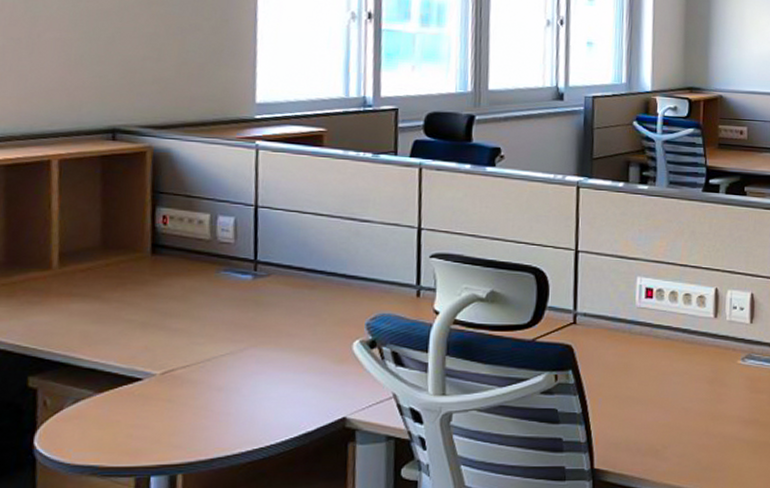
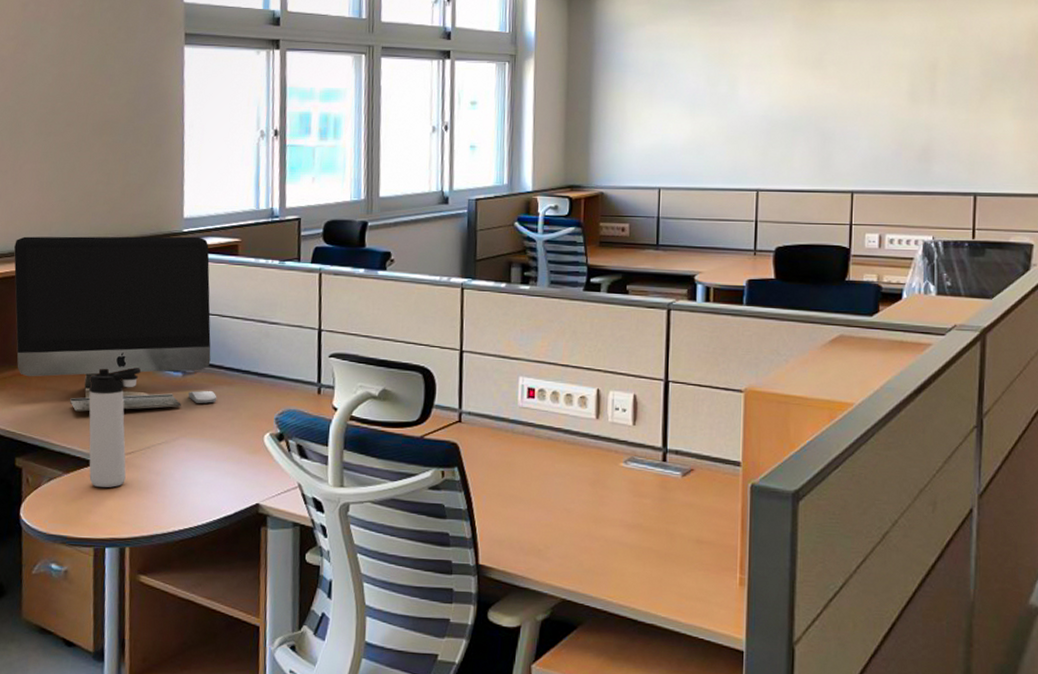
computer monitor: none [28,116,296,321] -> present [14,236,217,412]
thermos bottle: none [129,270,200,407] -> present [89,368,142,488]

